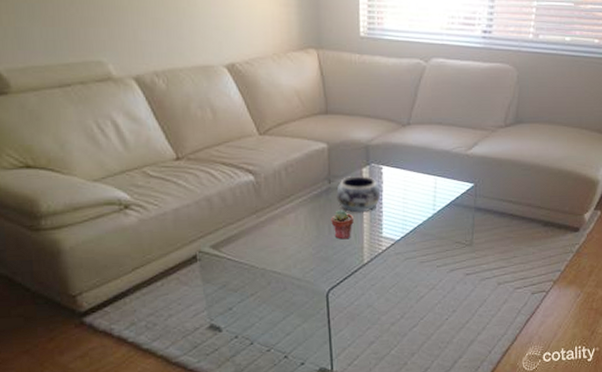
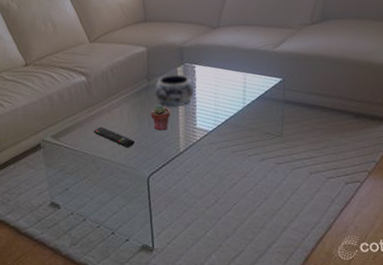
remote control: none [263,235,312,259] -> present [93,127,135,147]

